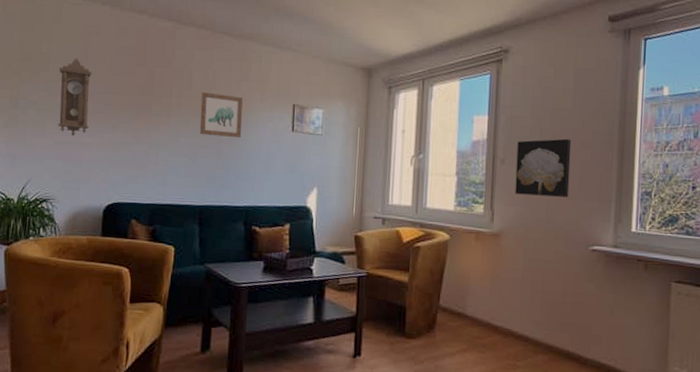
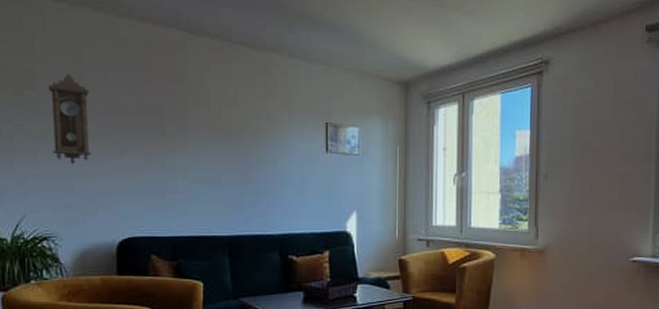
wall art: present [200,92,243,138] -> none [222,111,271,161]
wall art: present [515,138,572,197] -> none [558,152,612,210]

